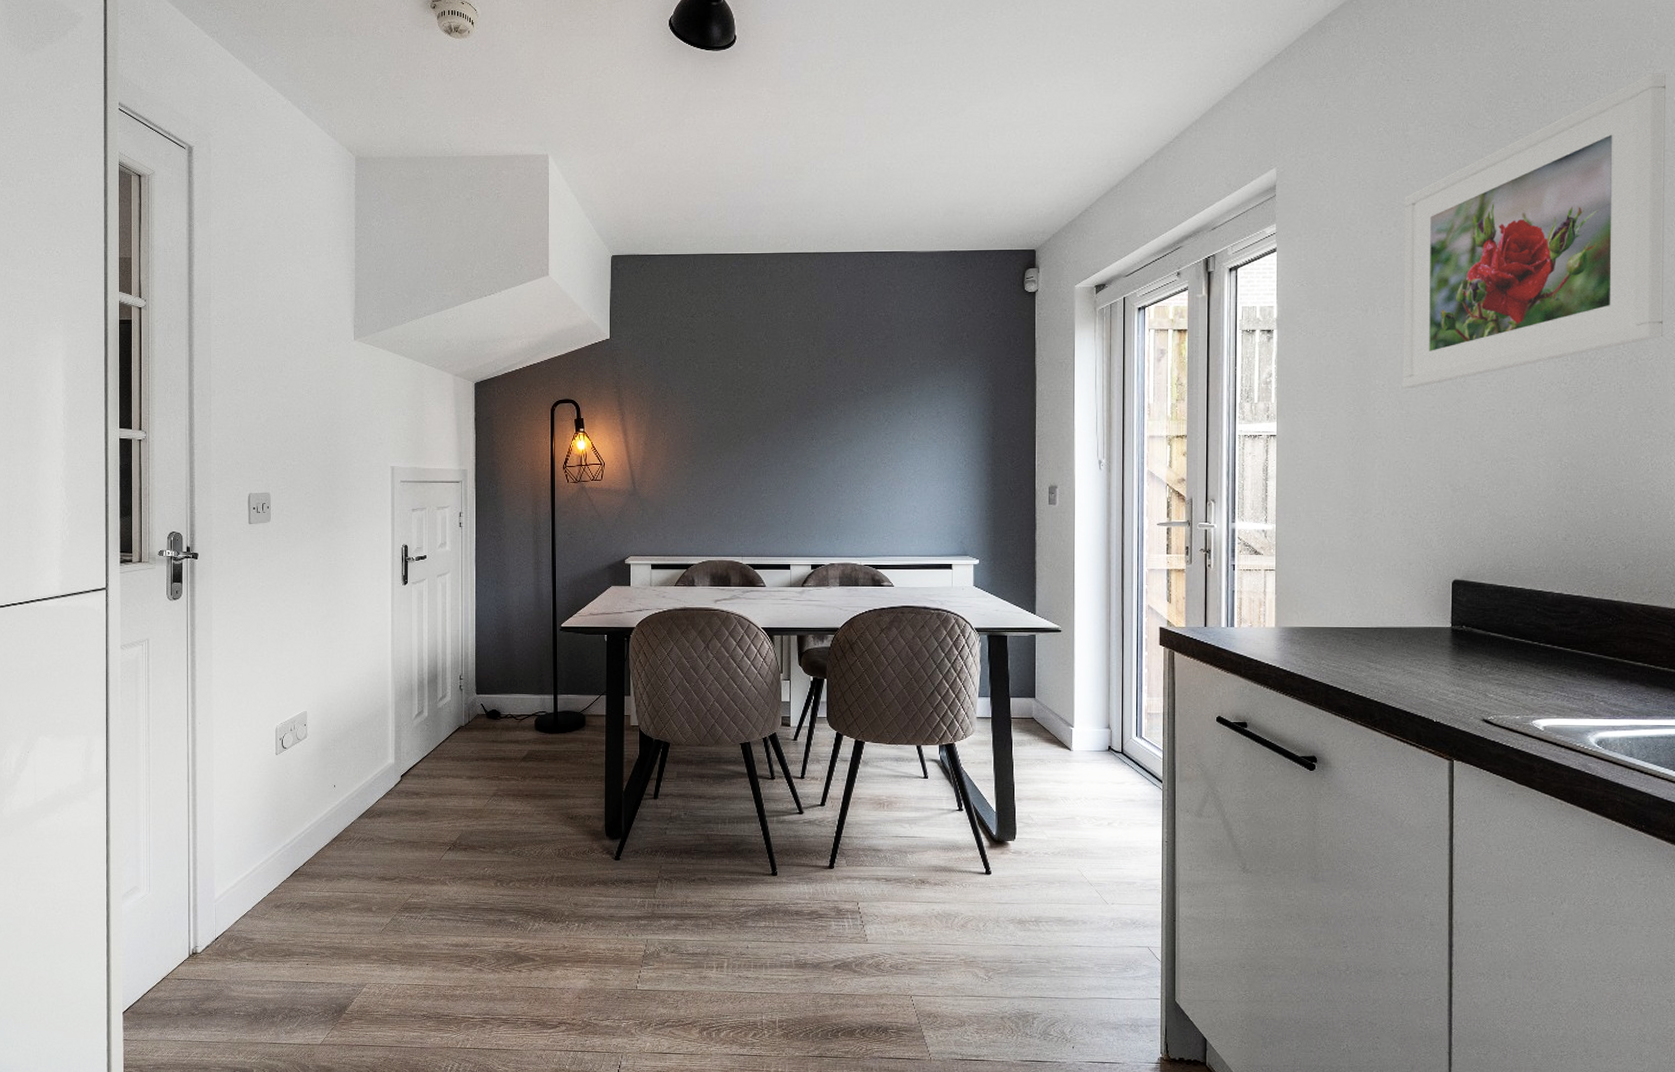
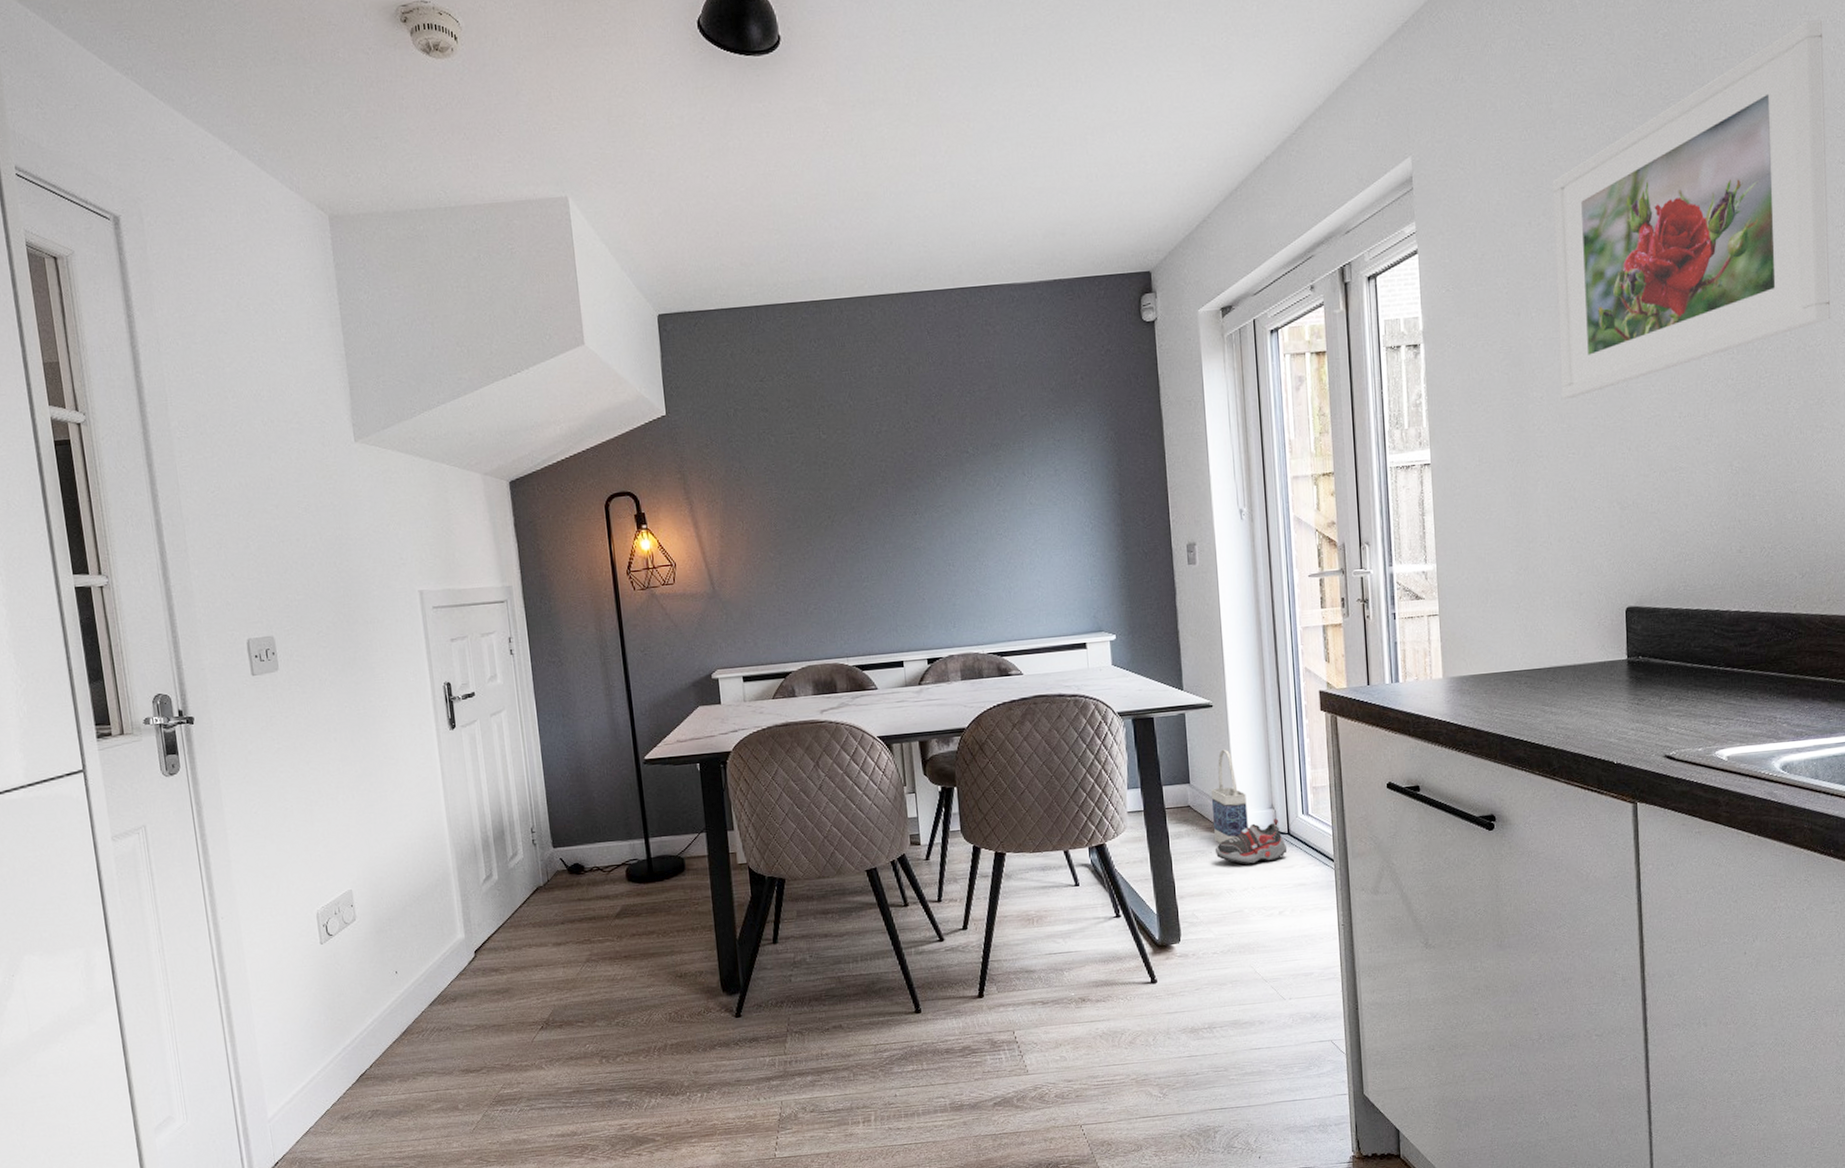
bag: none [1053,670,1086,756] -> present [1210,749,1248,845]
shoe: none [1053,738,1119,777] -> present [1214,818,1286,865]

